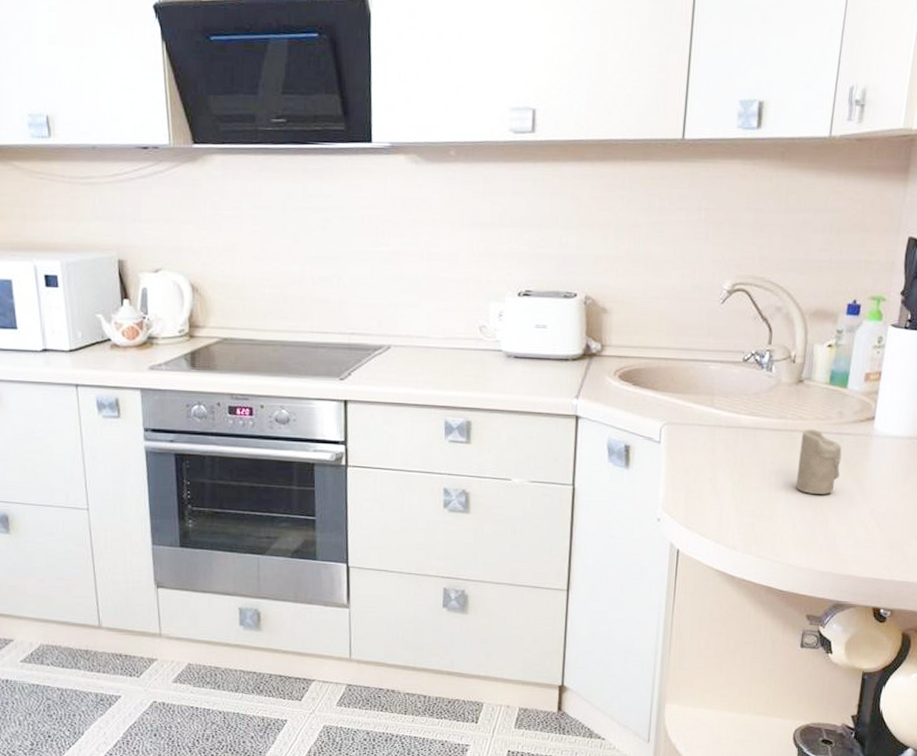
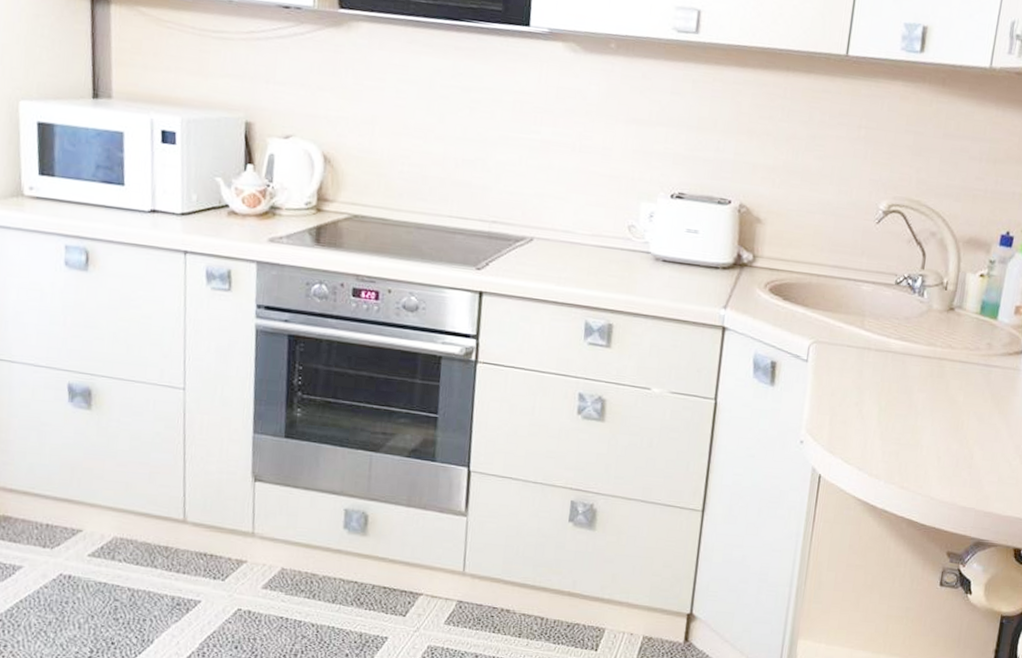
candle: present [795,429,842,494] -> none [942,358,990,427]

